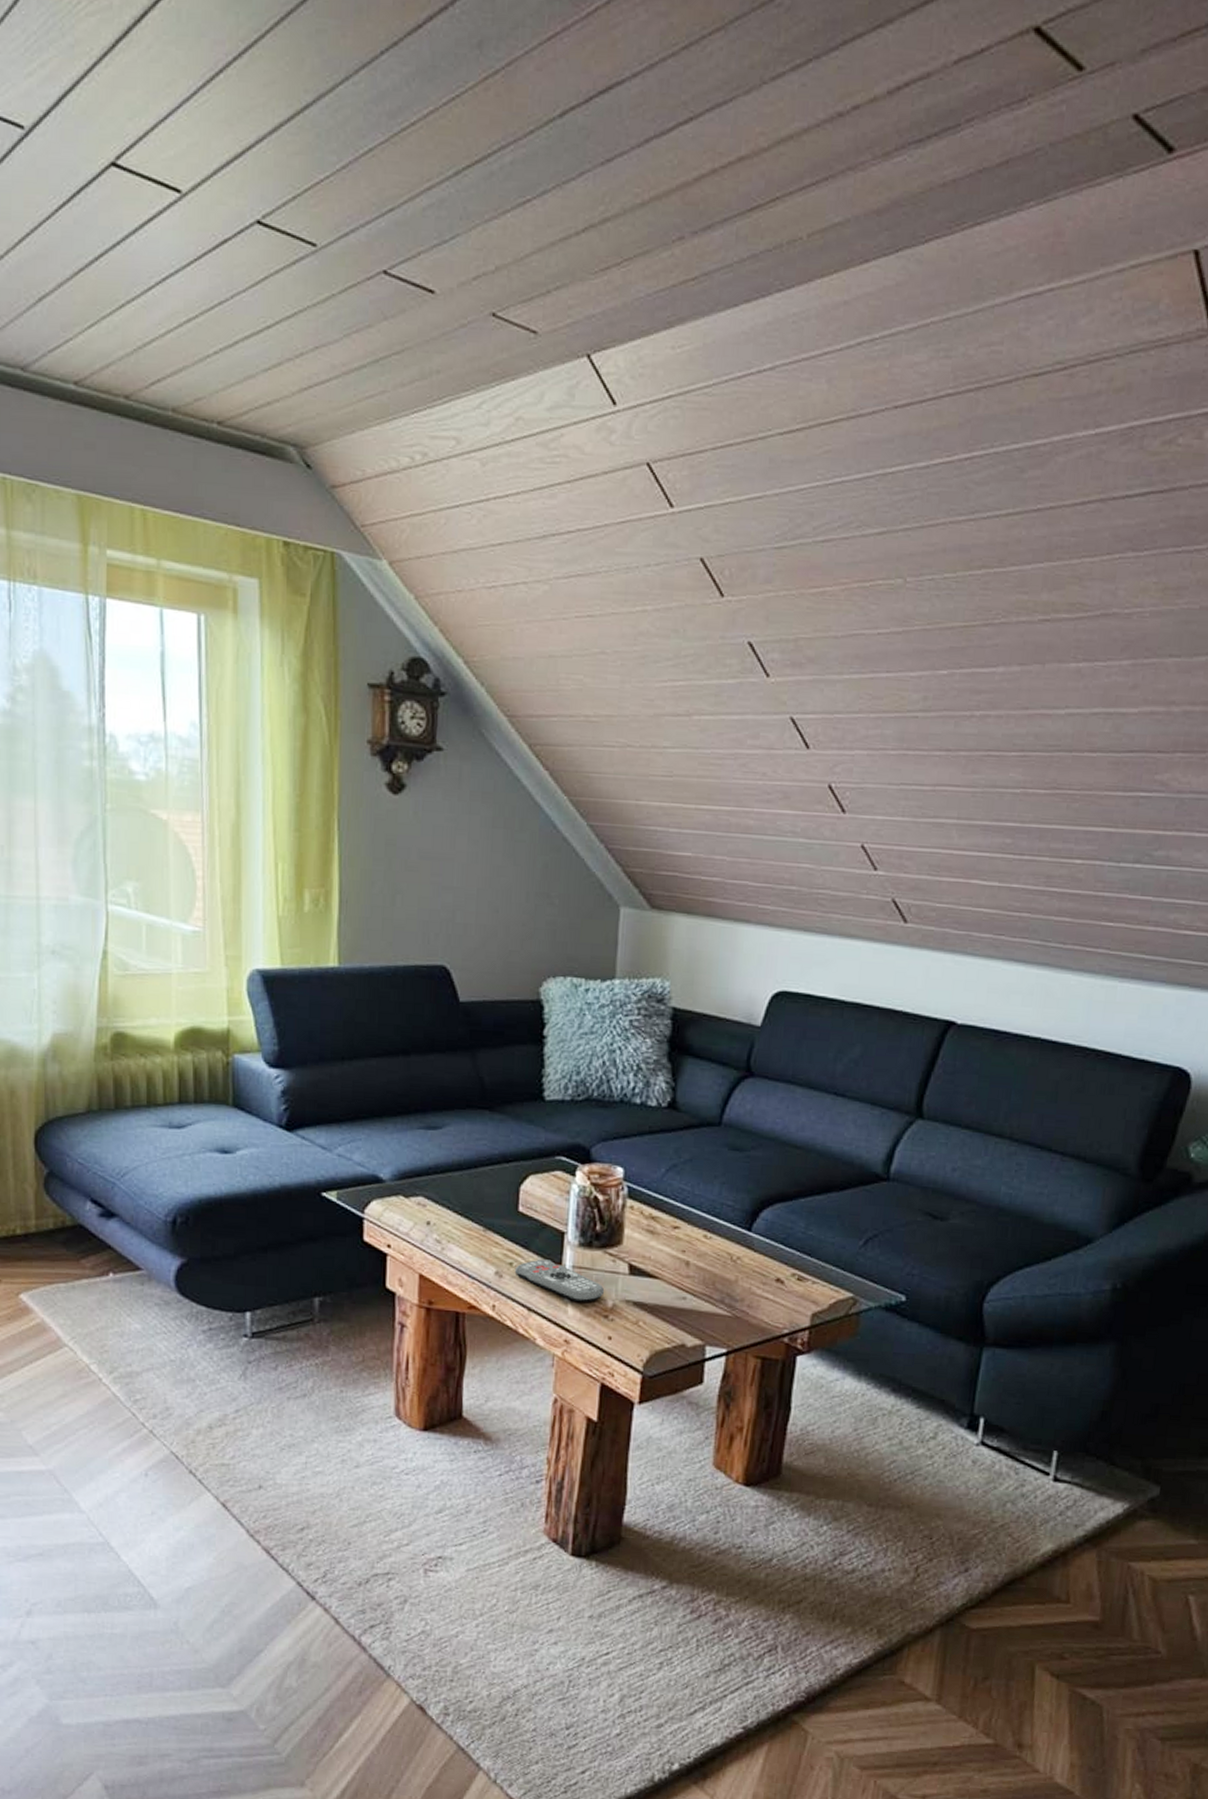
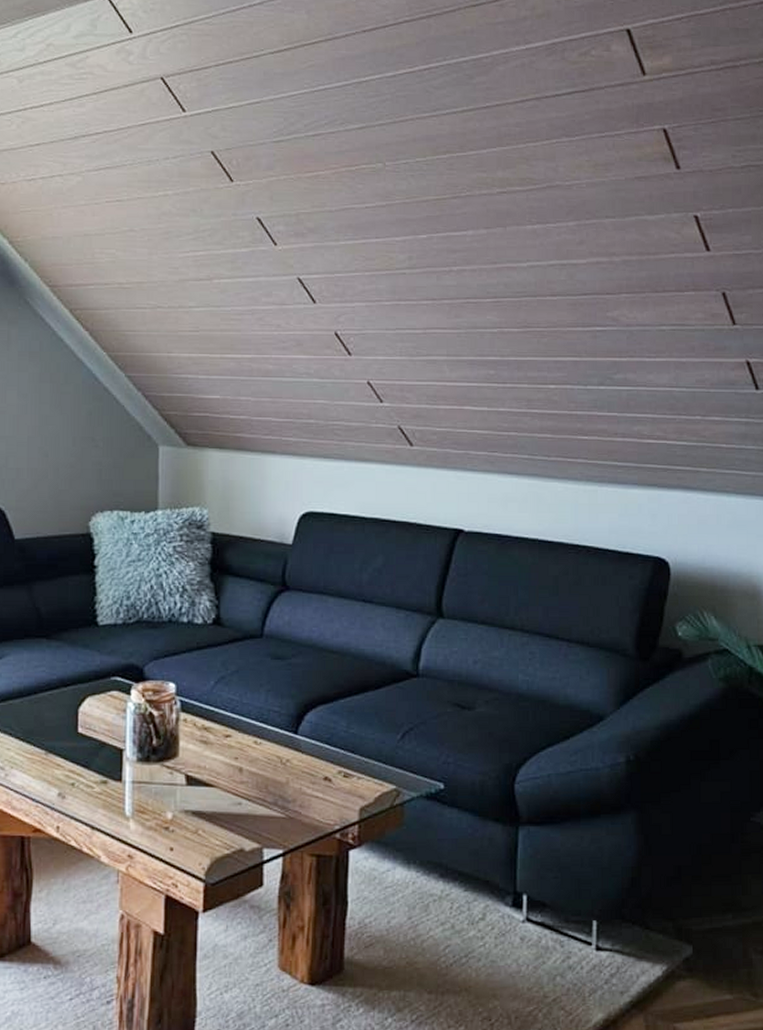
remote control: present [514,1259,605,1302] -> none [76,777,164,816]

